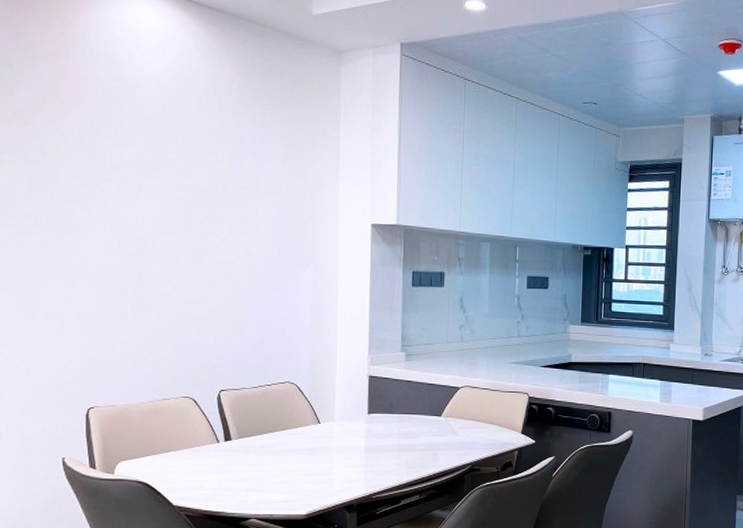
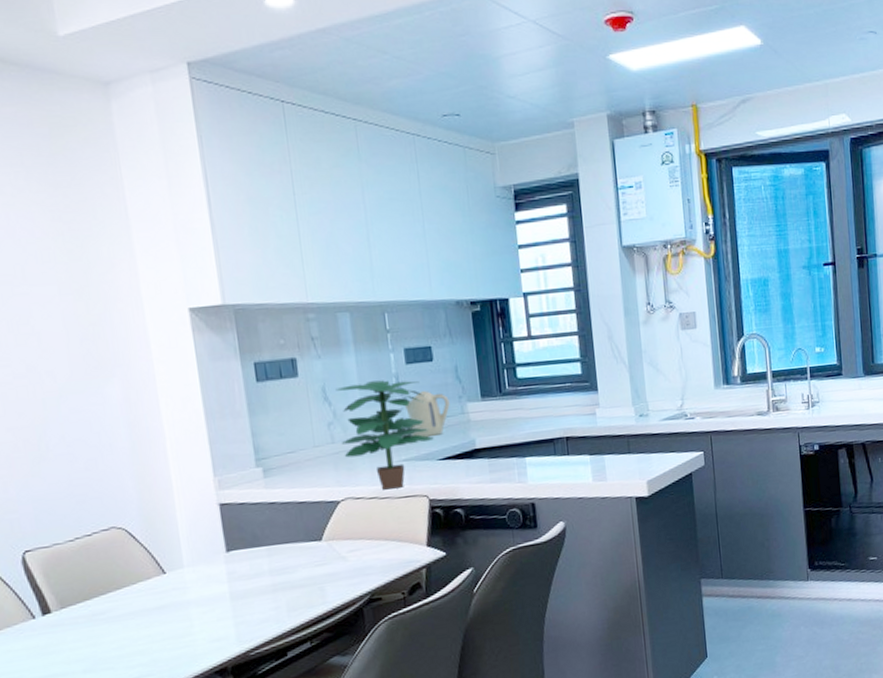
potted plant: none [468,298,540,384] -> present [335,380,434,490]
kettle: none [521,311,556,348] -> present [405,391,450,438]

